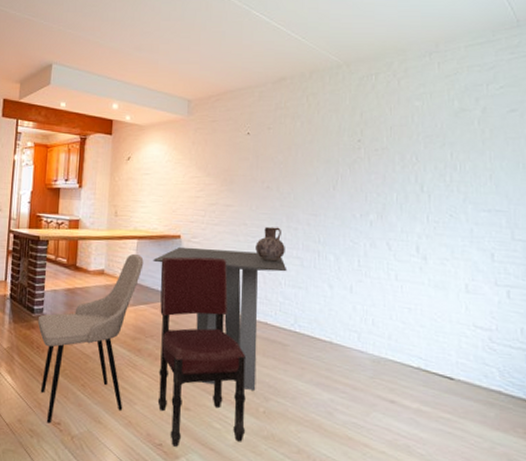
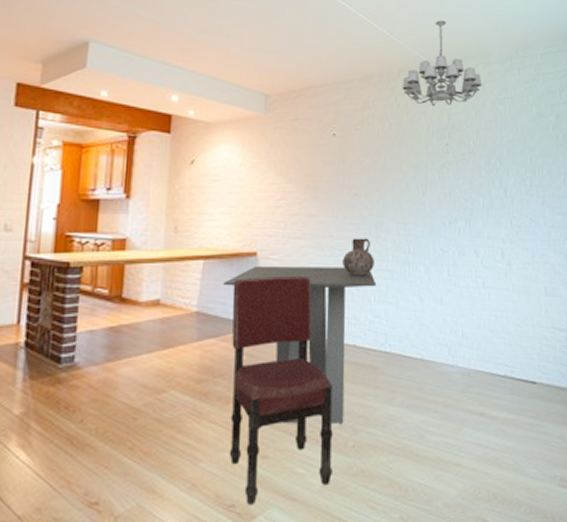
dining chair: present [37,253,144,424] -> none [66,277,212,506]
chandelier: none [313,21,398,105] -> present [402,20,482,107]

